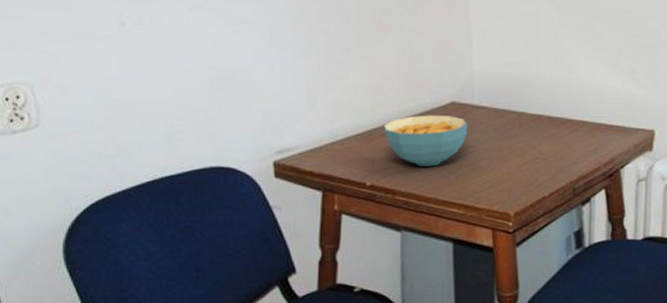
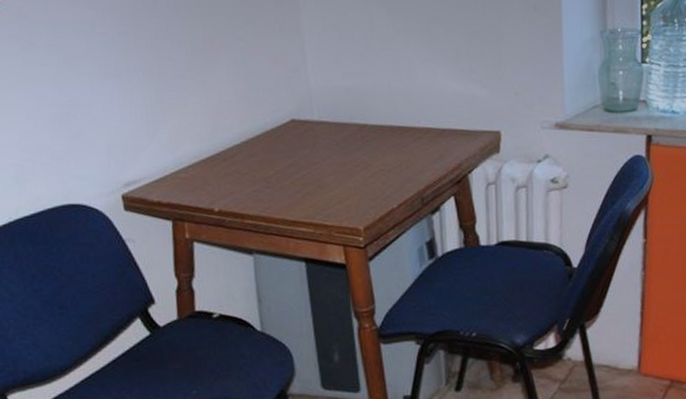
cereal bowl: present [383,115,468,167] -> none [225,134,310,188]

